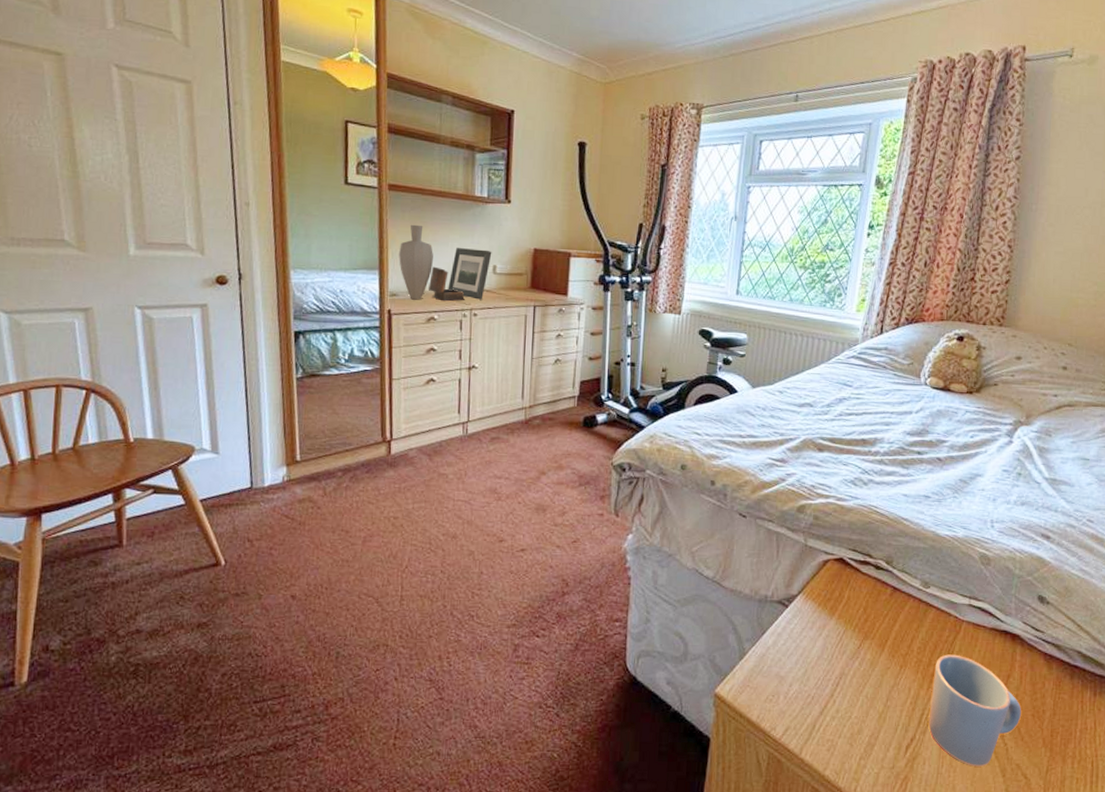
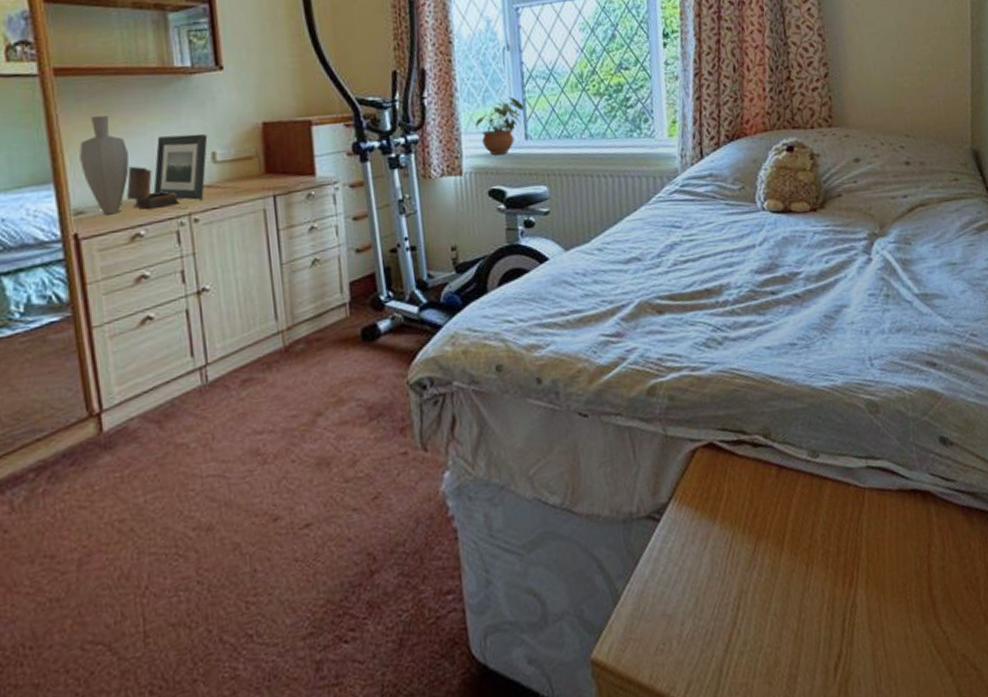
potted plant: none [698,258,740,303] -> present [475,96,525,155]
mug: present [928,654,1021,767] -> none [845,533,954,672]

